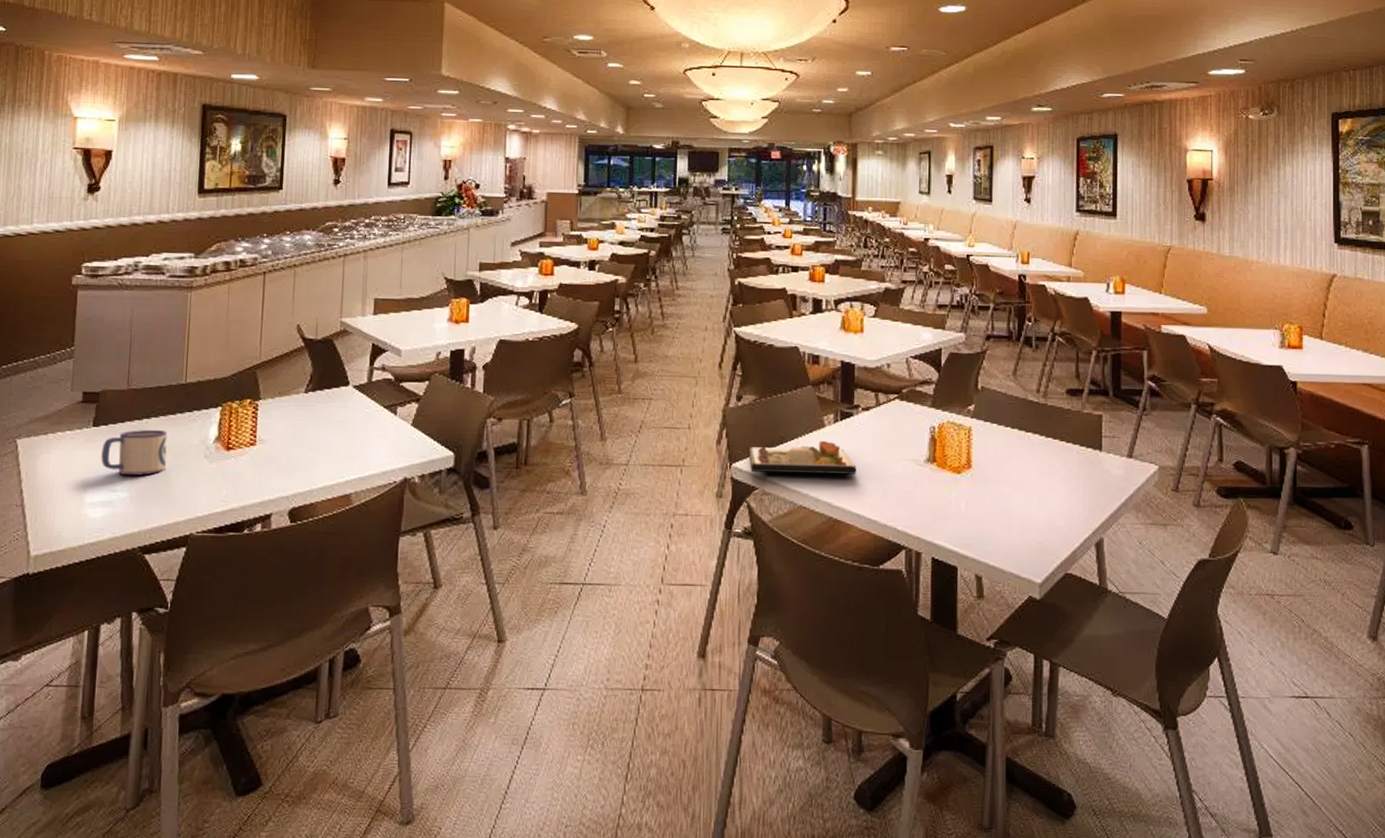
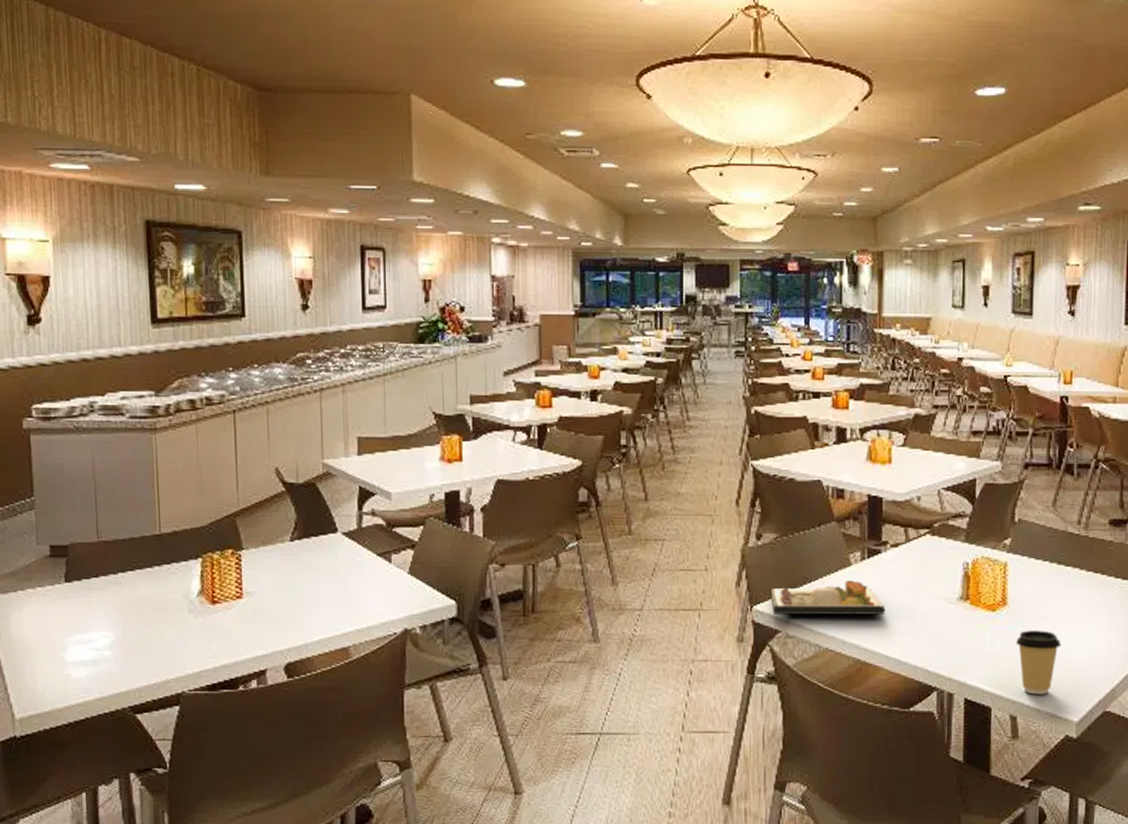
mug: present [100,429,168,475] -> none [76,584,149,632]
coffee cup: none [980,492,1024,556] -> present [1015,630,1061,695]

